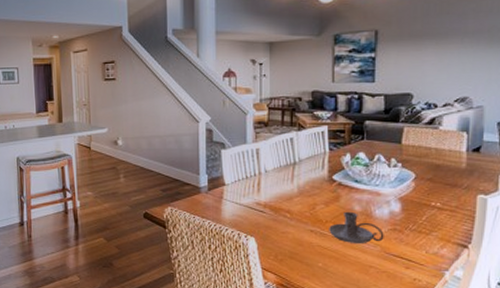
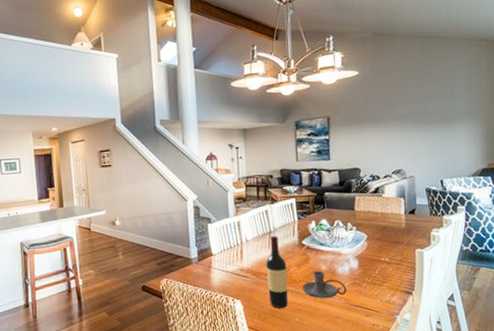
wine bottle: none [287,167,312,250] -> present [265,235,289,308]

